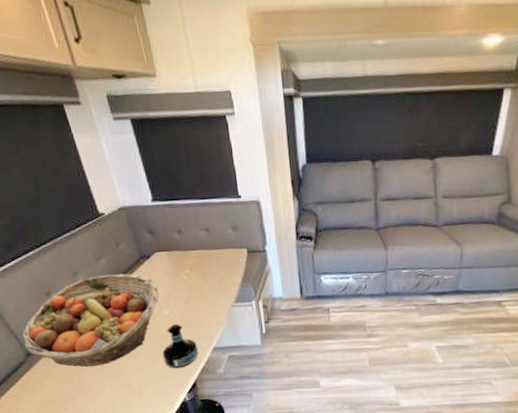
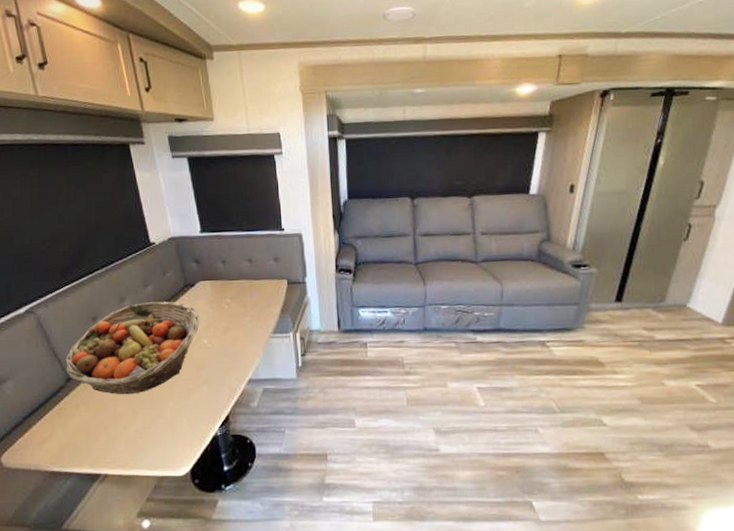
tequila bottle: present [163,323,199,369] -> none [198,353,234,401]

